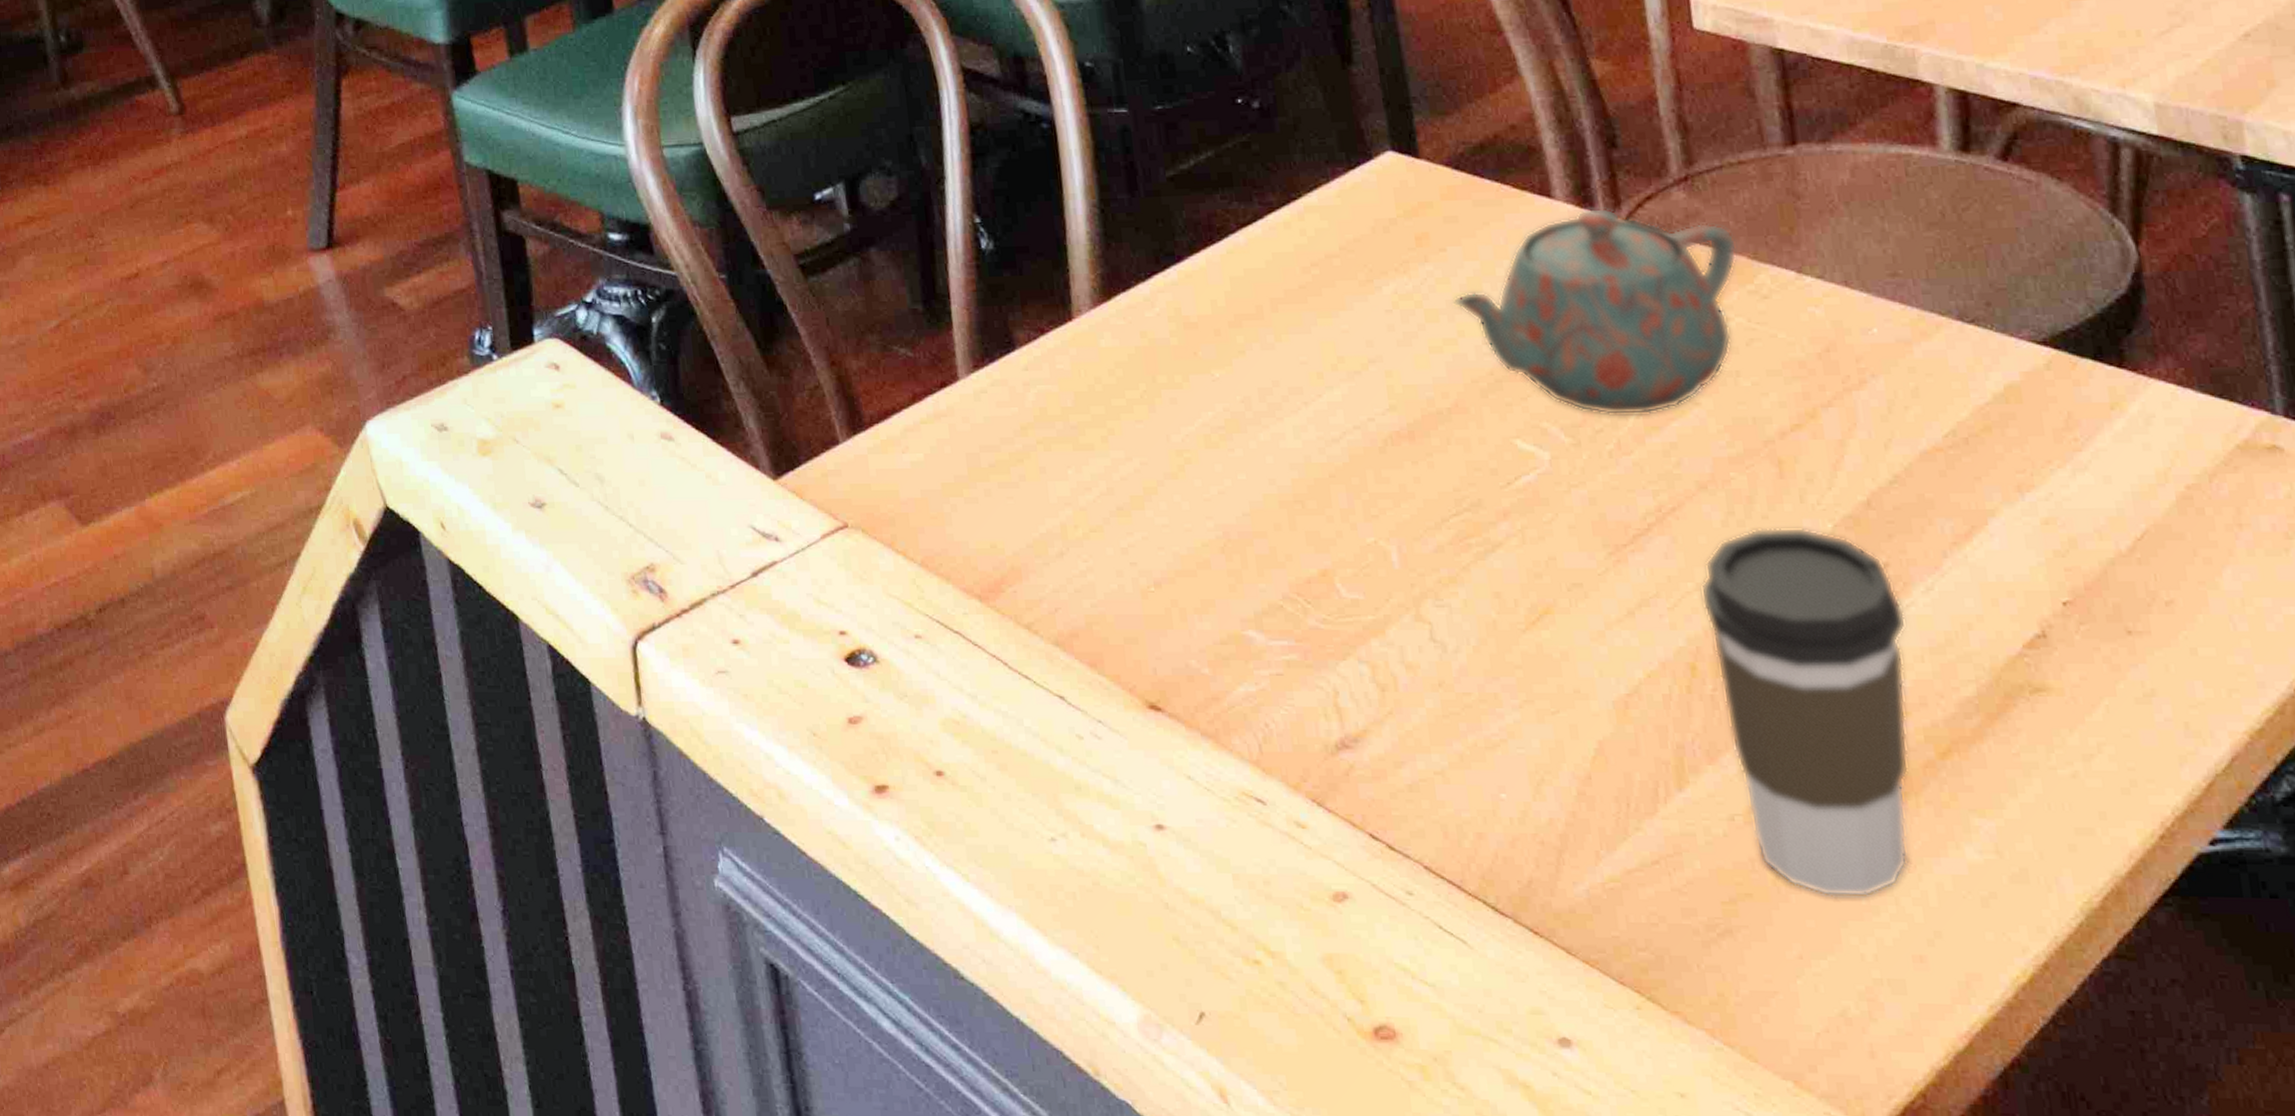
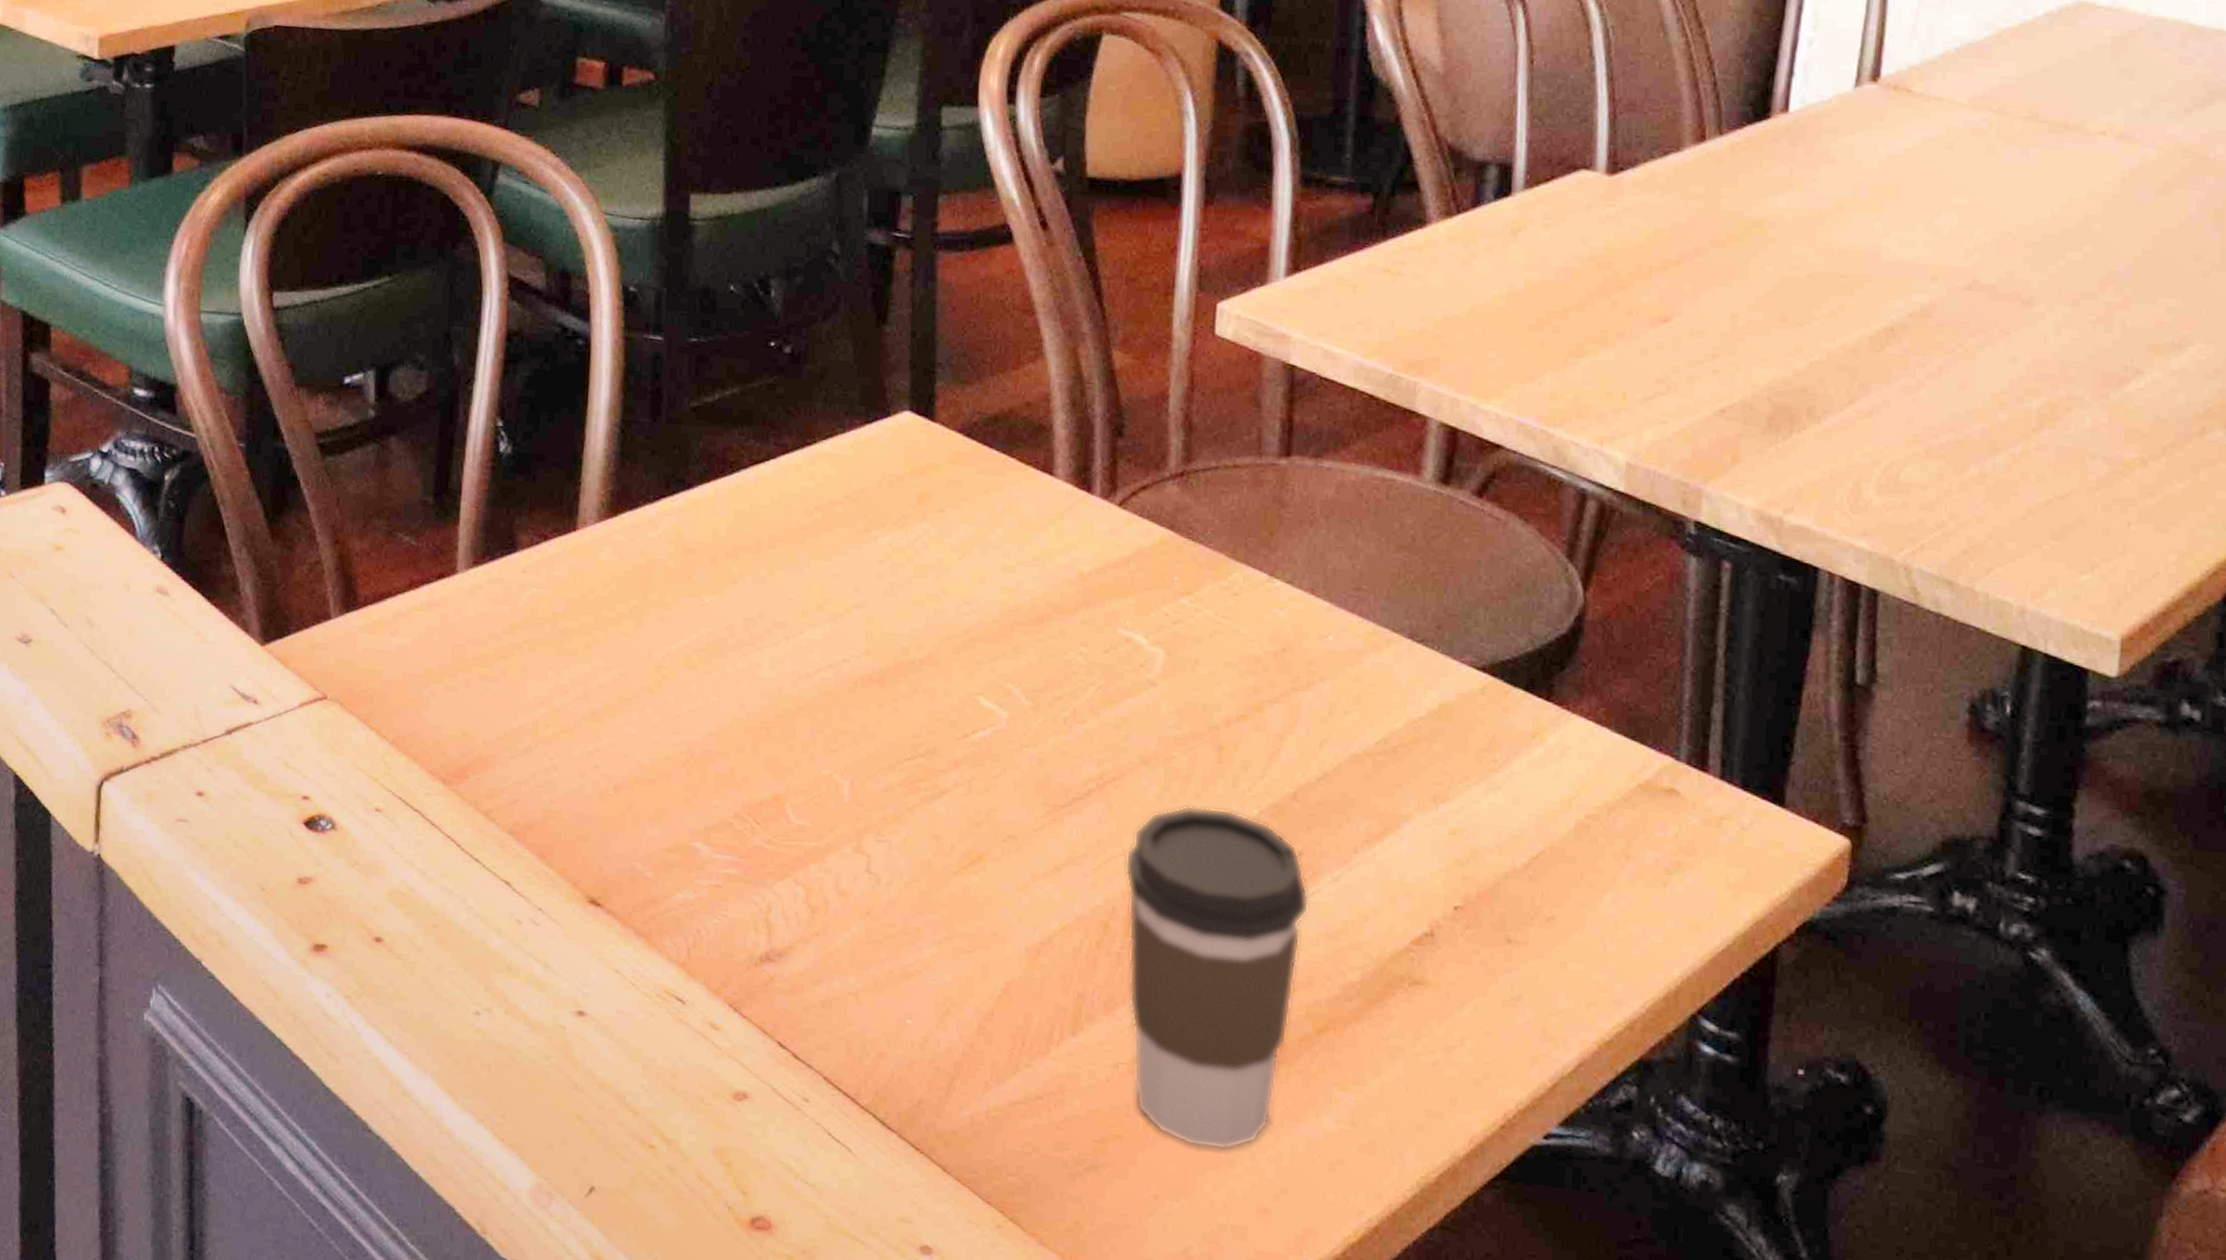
teapot: present [1452,207,1737,416] -> none [942,489,1218,689]

